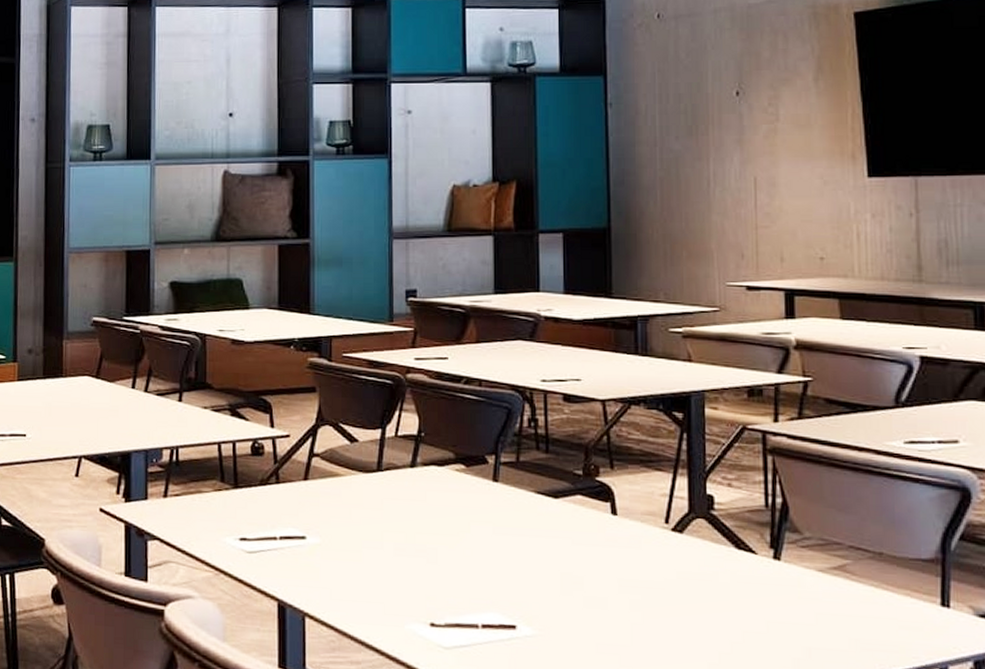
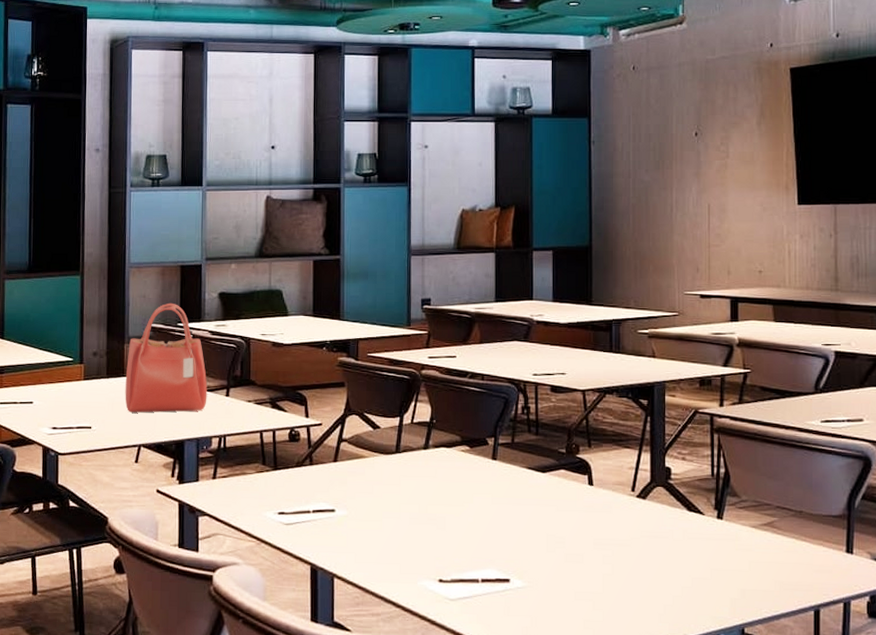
handbag: none [63,293,157,420] -> present [125,303,208,413]

